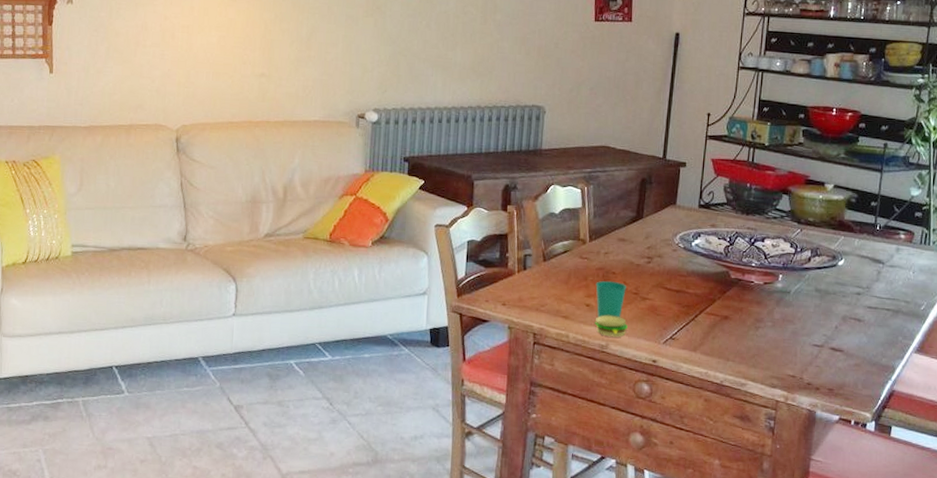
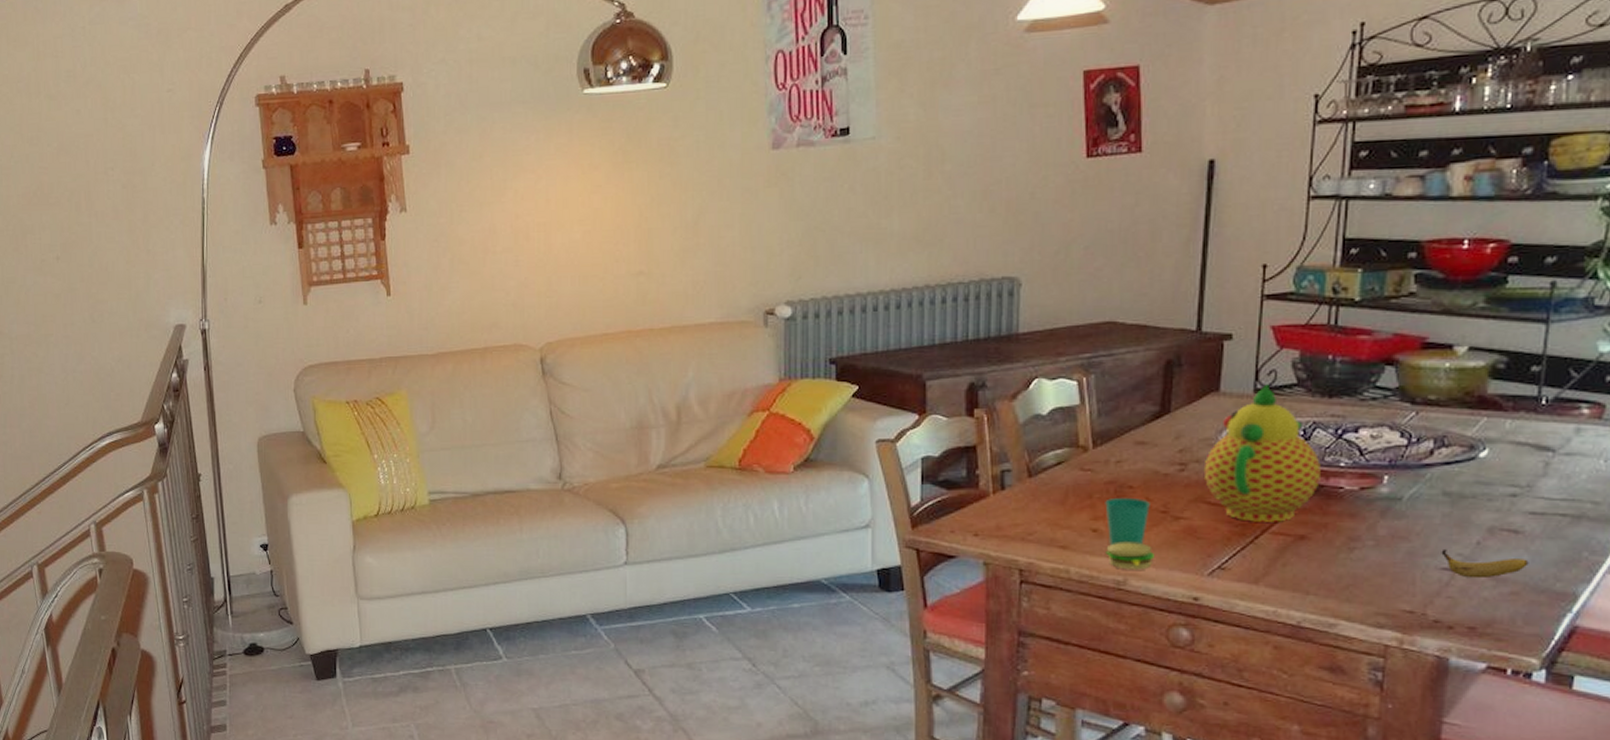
teapot: none [663,201,740,305] -> present [1203,383,1321,522]
banana: none [813,330,866,353] -> present [1441,548,1529,579]

